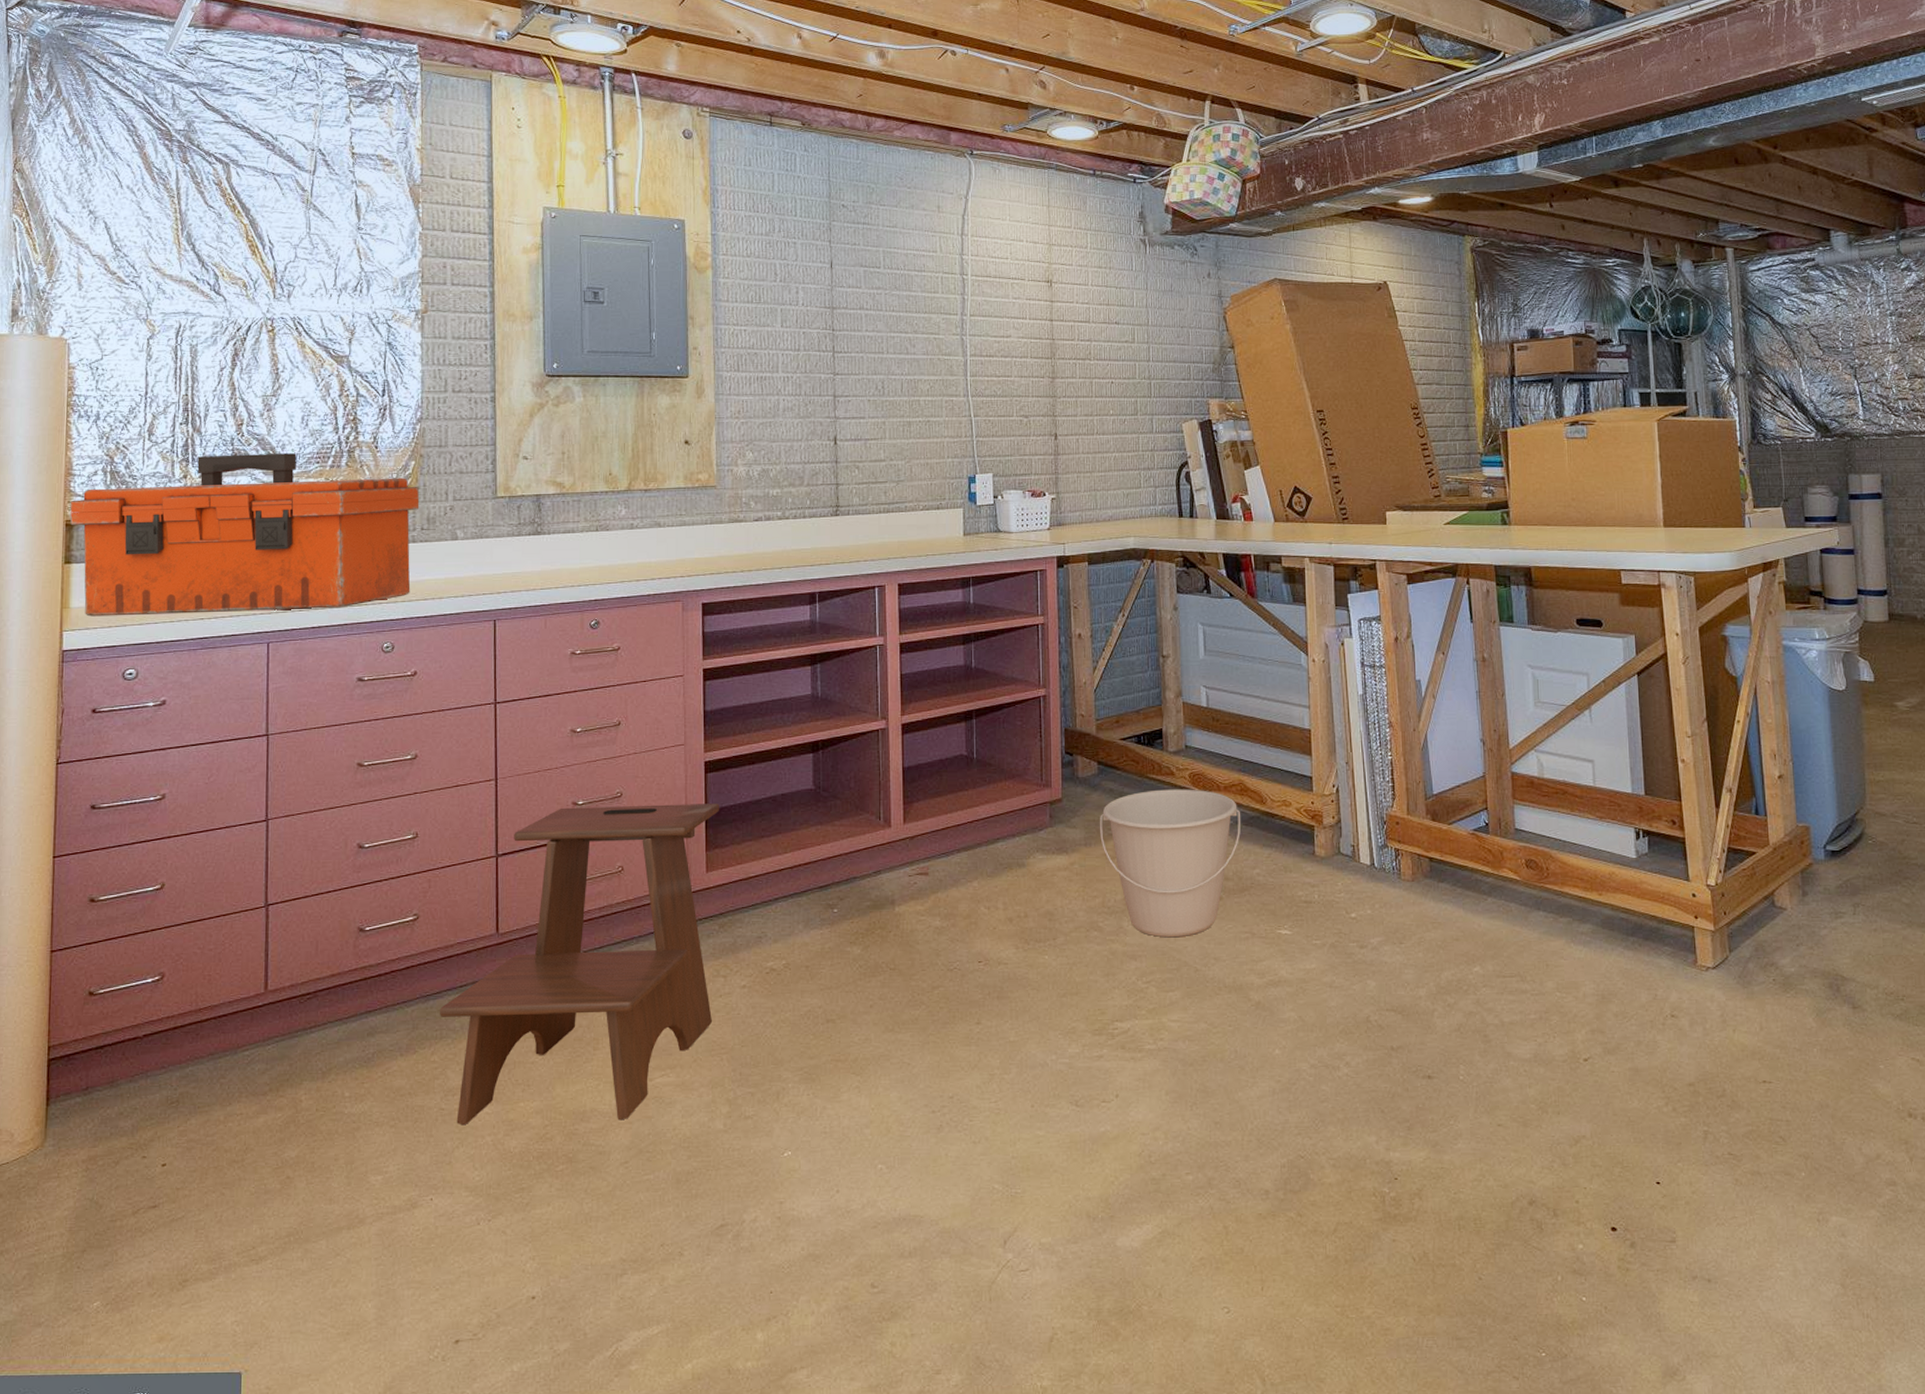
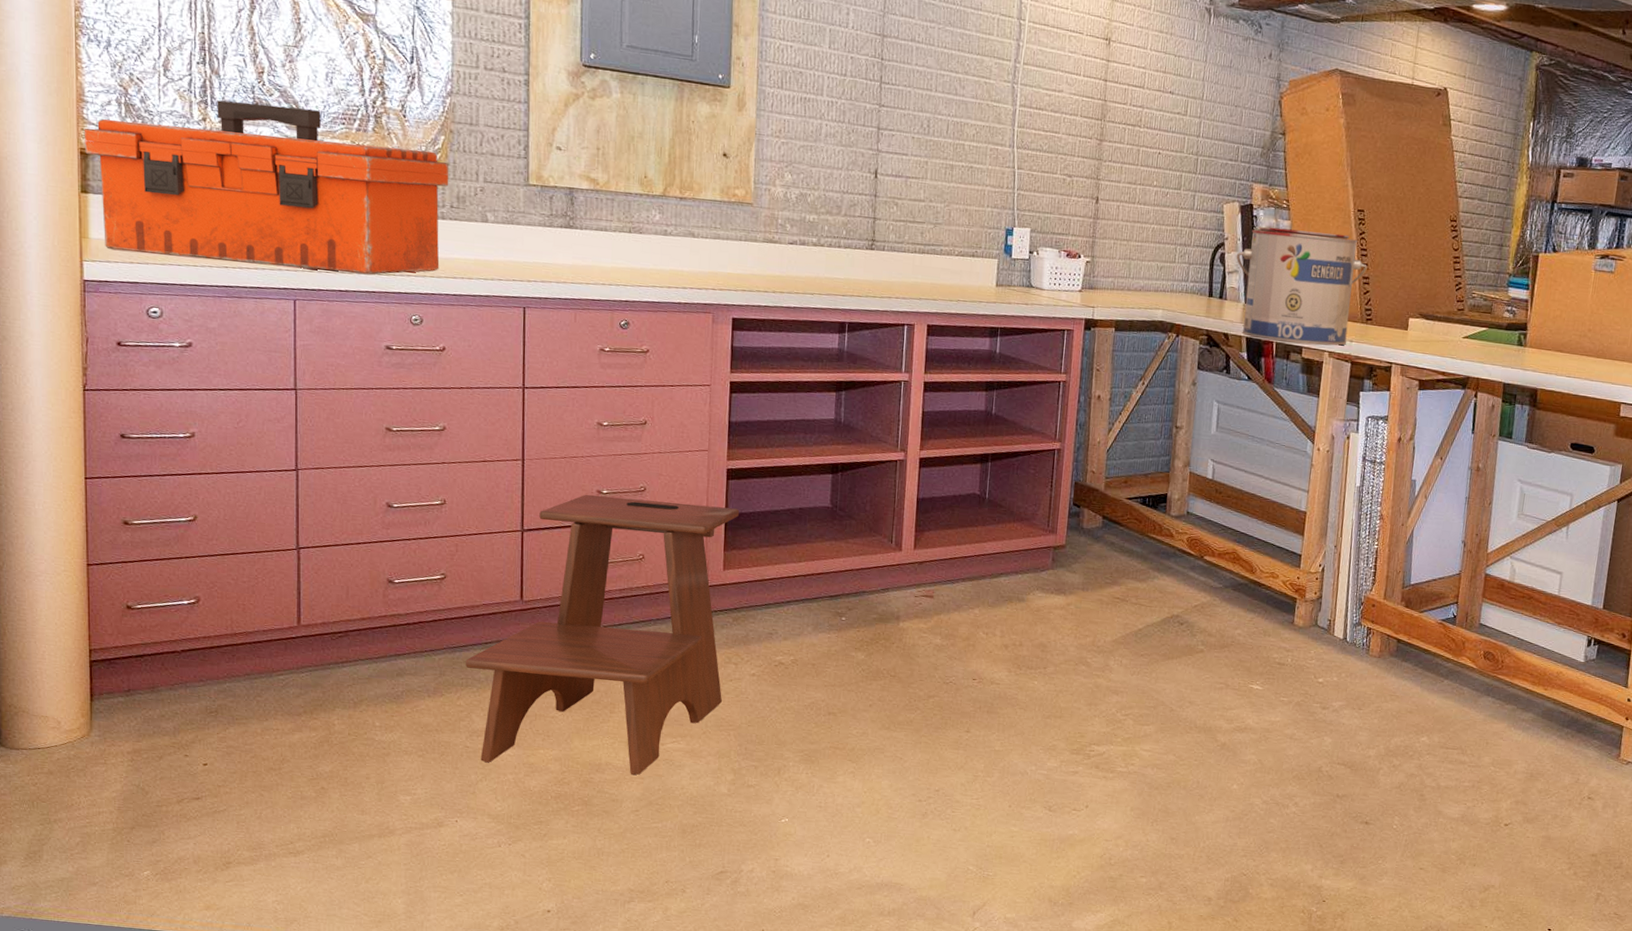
bucket: present [1100,789,1241,938] -> none [1097,548,1231,680]
paint can: none [1201,437,1335,554] -> present [1236,226,1368,346]

